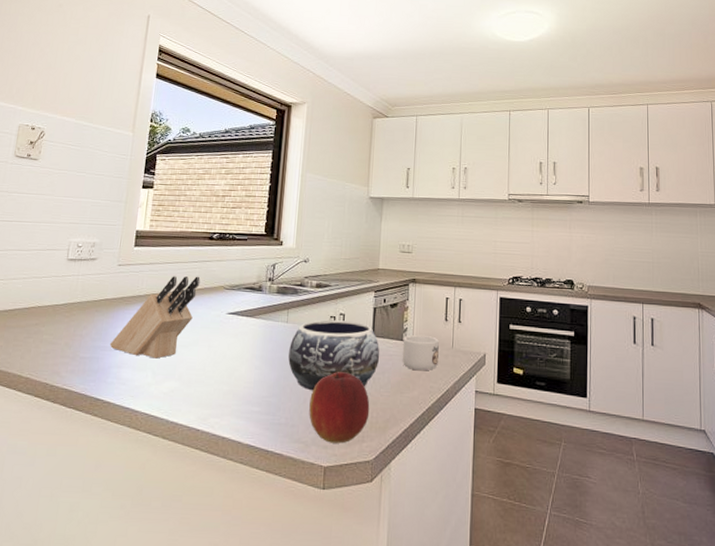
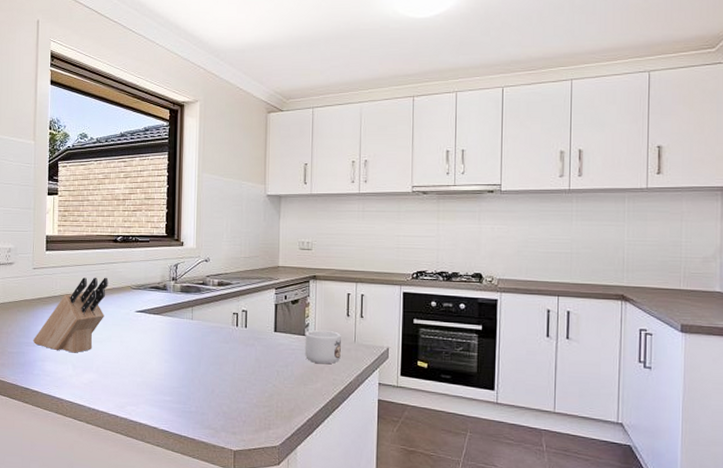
decorative bowl: present [288,319,380,391] -> none [195,316,283,383]
apple: present [309,372,370,444] -> none [217,365,275,430]

